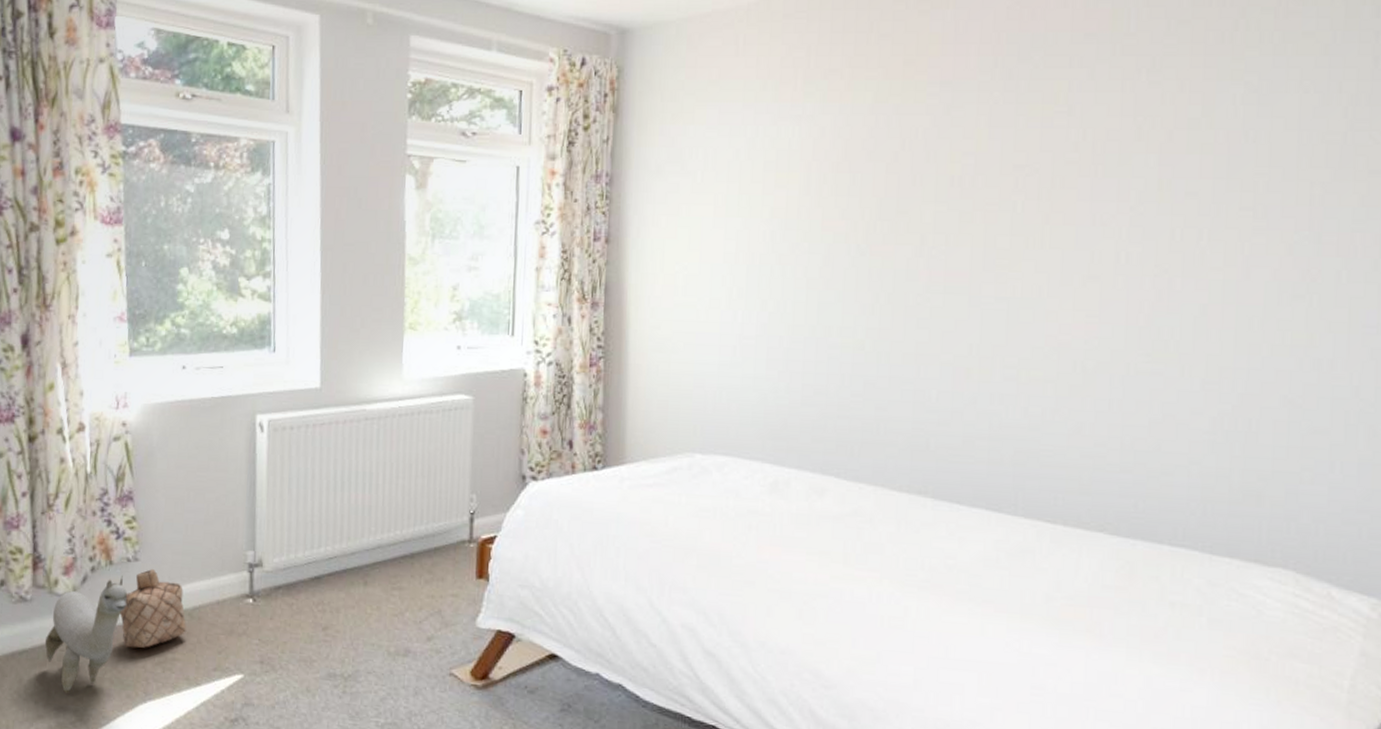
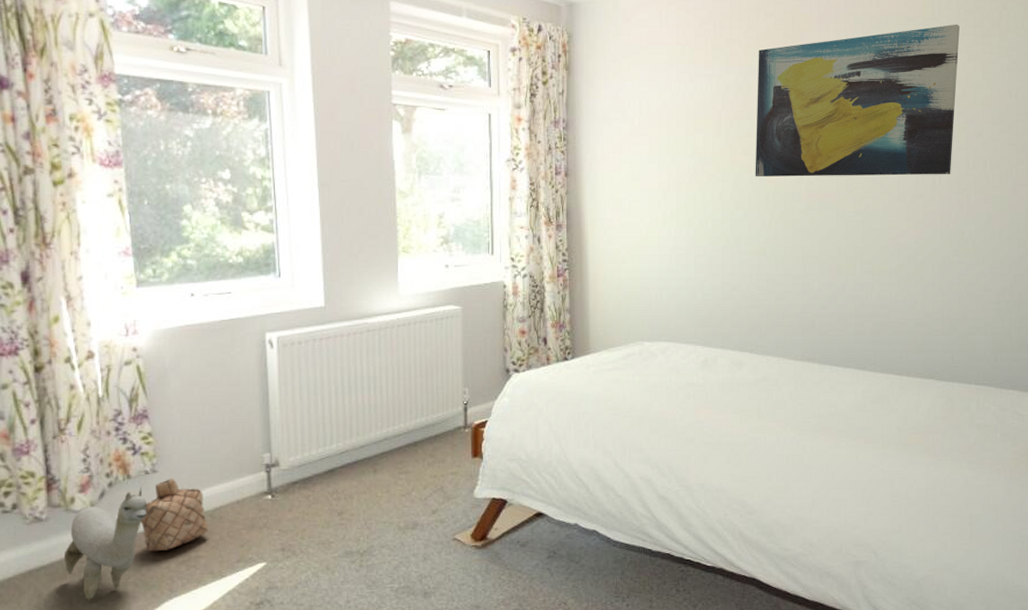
wall art: none [854,39,1169,250] -> present [755,24,960,177]

